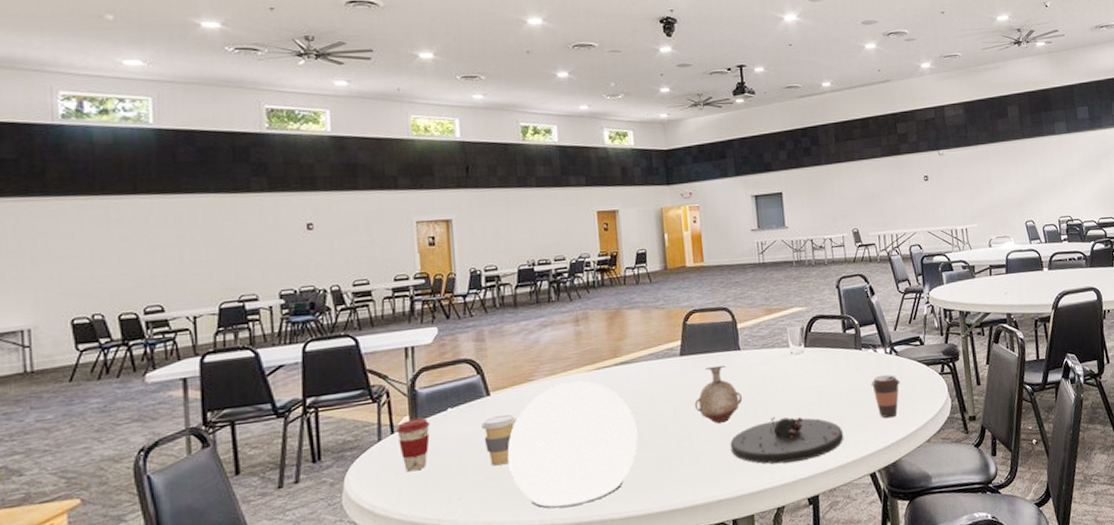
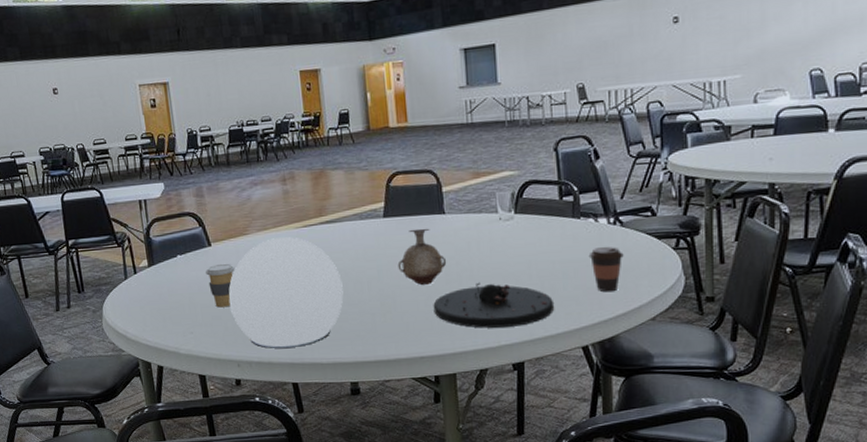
coffee cup: present [396,417,430,472] -> none [138,261,165,307]

